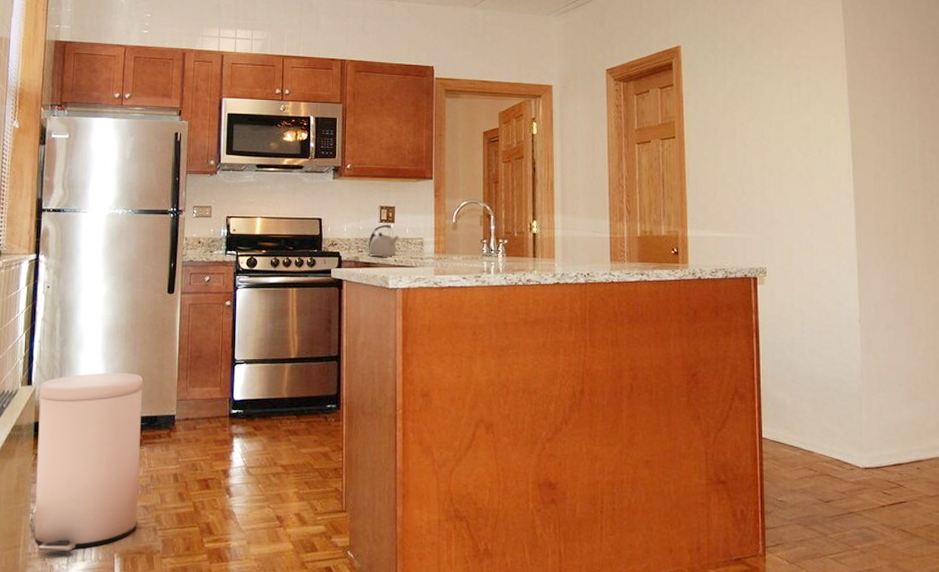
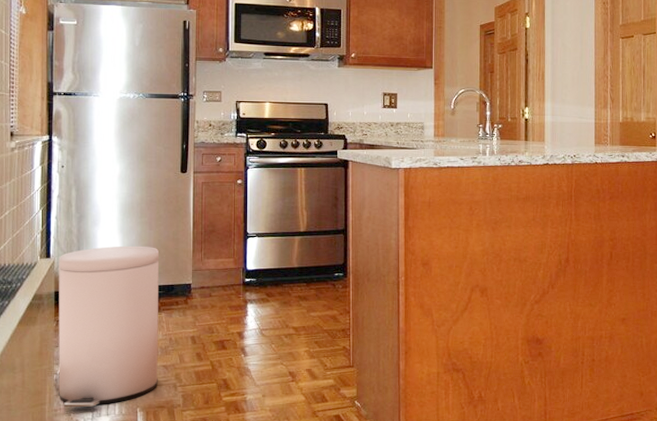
kettle: present [368,224,399,258] -> none [372,109,401,141]

